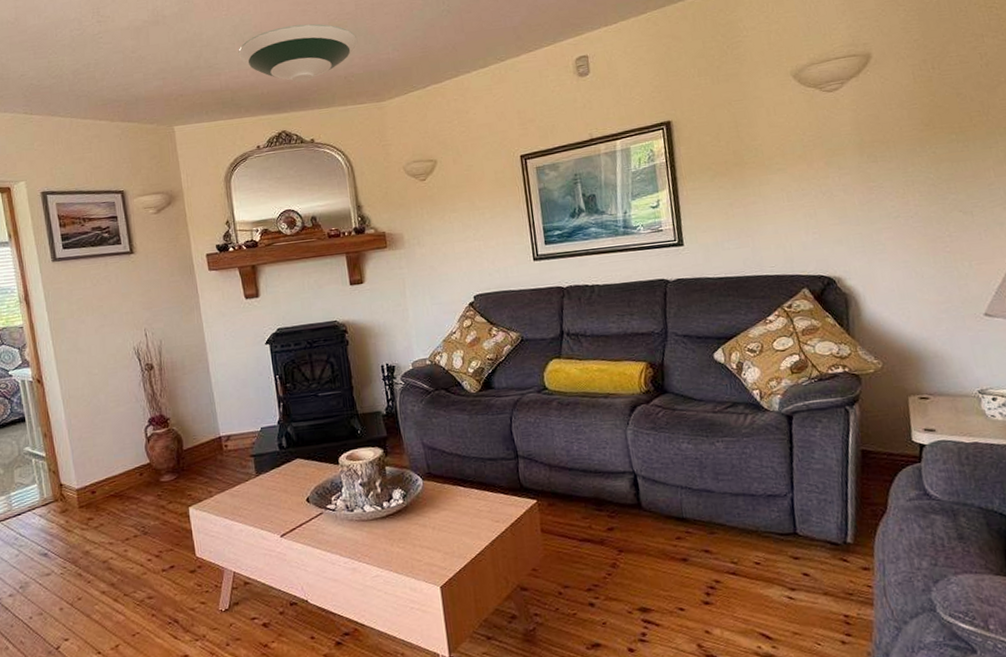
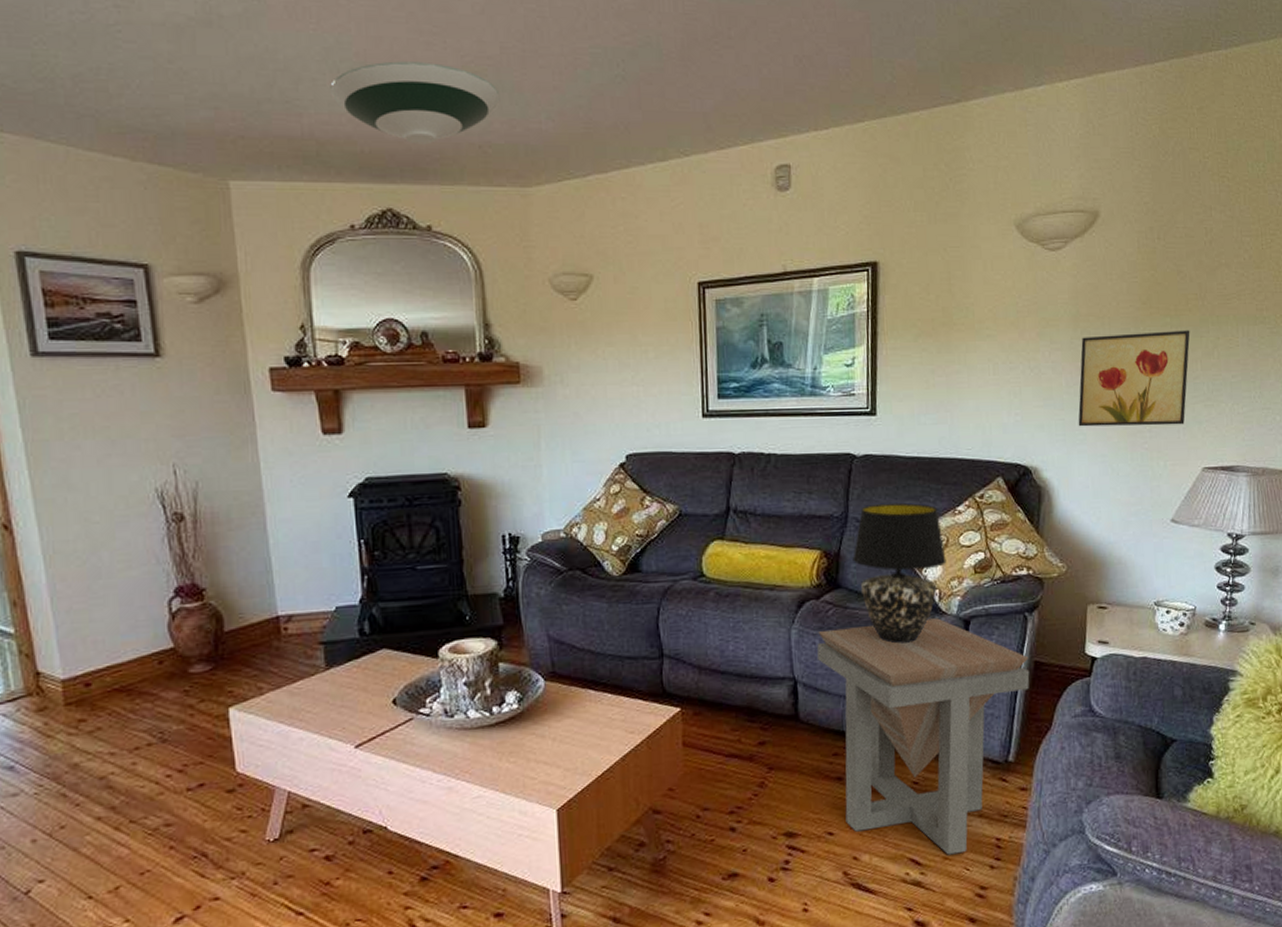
side table: none [651,415,859,630] -> present [817,618,1030,855]
table lamp: none [675,316,764,439] -> present [853,503,947,644]
wall art: none [869,143,985,239] -> present [1078,330,1190,427]

